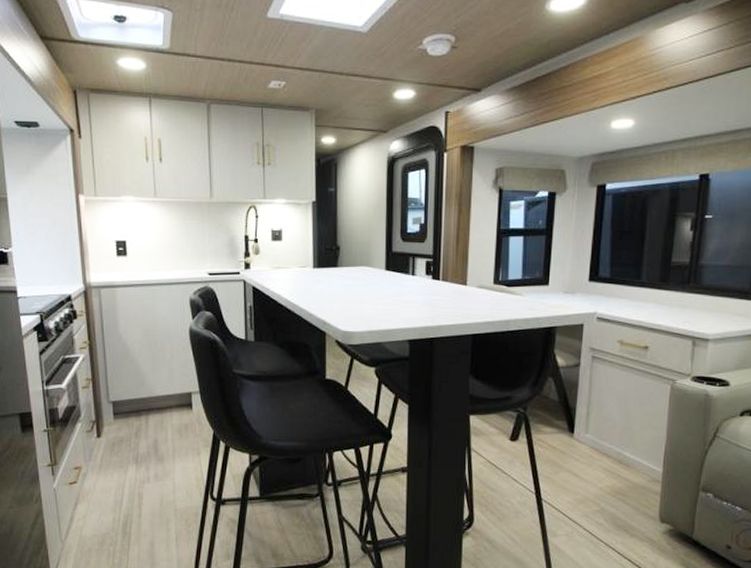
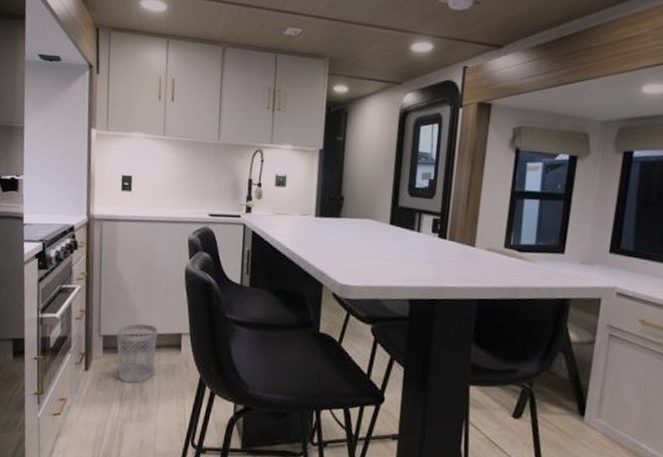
wastebasket: none [125,386,168,446] -> present [116,323,158,383]

